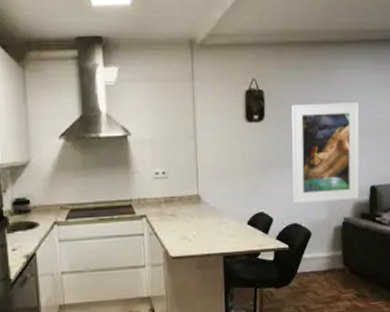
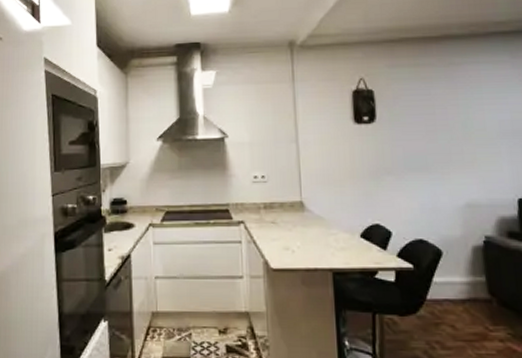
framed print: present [292,102,360,204] -> none [408,101,505,217]

